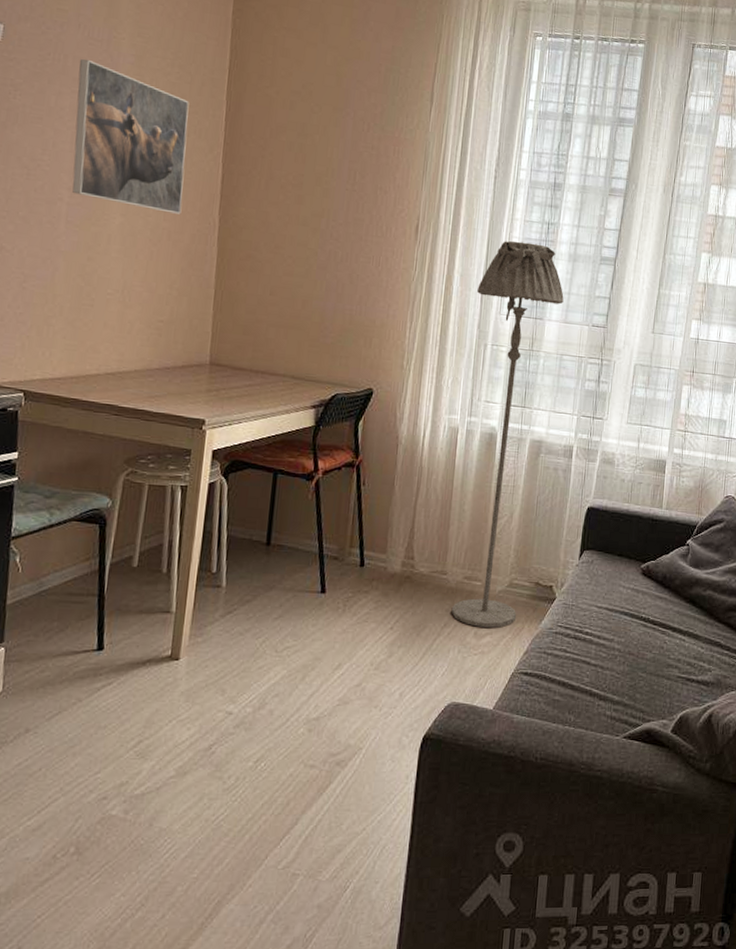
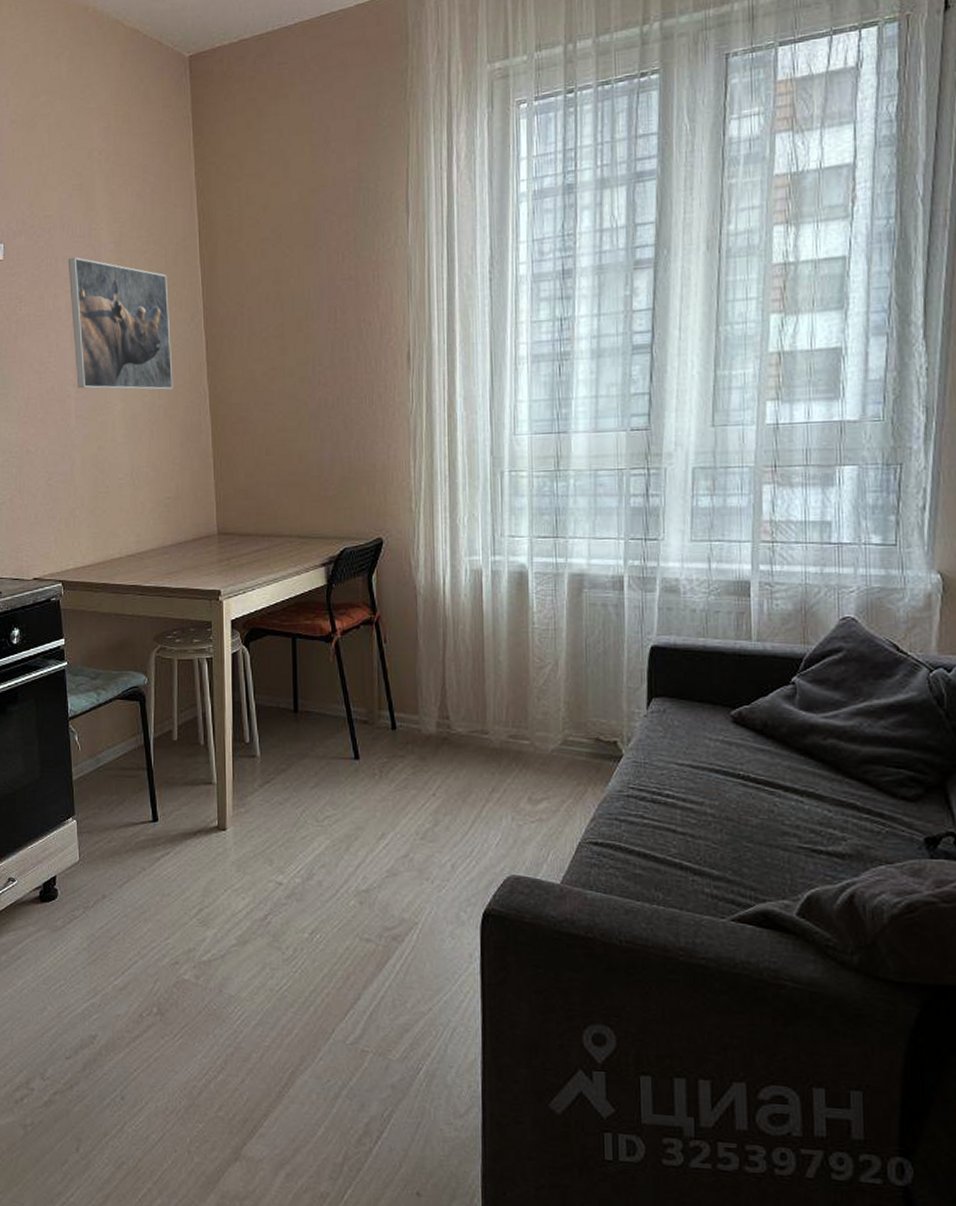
floor lamp: present [451,240,564,628] -> none [485,345,591,792]

